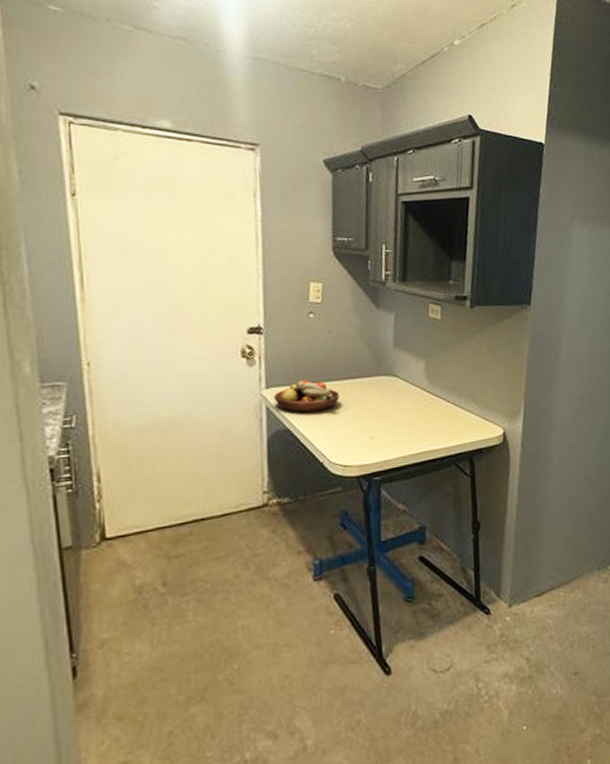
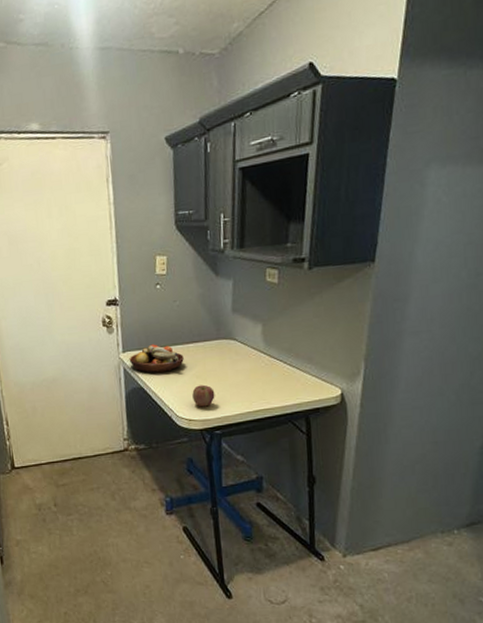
apple: none [348,425,374,451] -> present [192,384,215,407]

